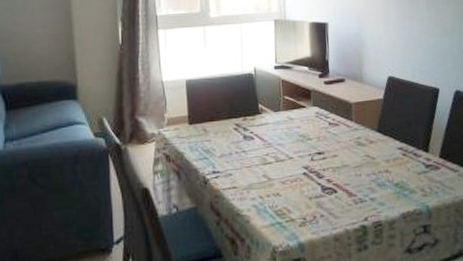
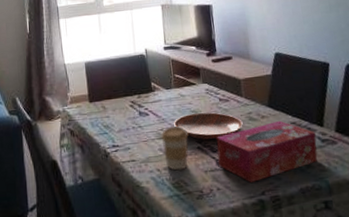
coffee cup: none [266,151,295,198] -> present [161,126,189,171]
bowl: none [280,136,351,166] -> present [174,112,243,140]
tissue box: none [323,146,421,209] -> present [216,120,318,183]

